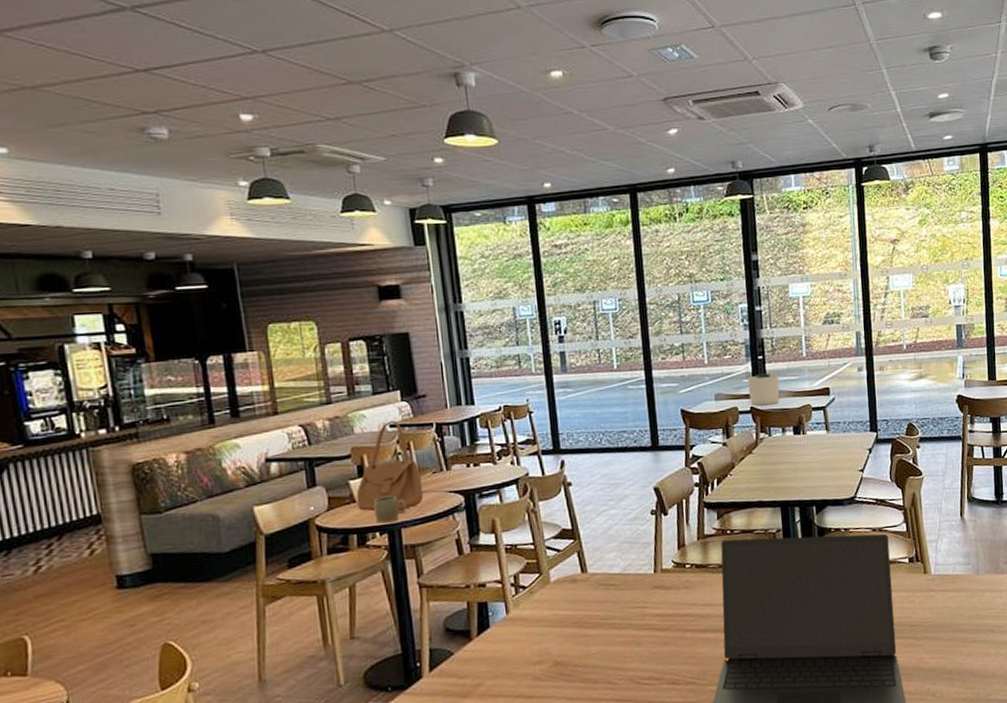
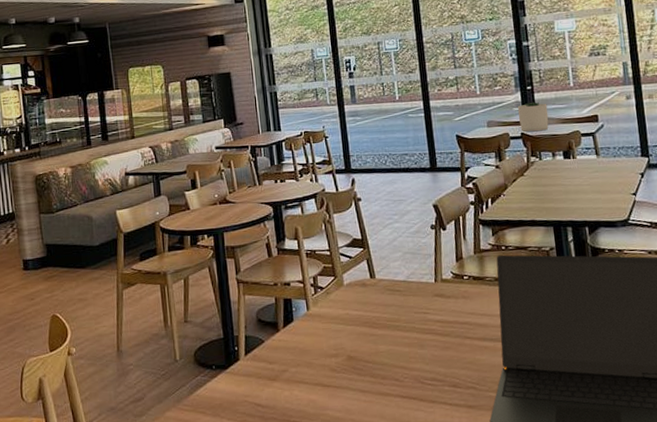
handbag: present [356,420,424,512] -> none [190,143,241,218]
mug: present [374,495,407,524] -> none [203,205,228,228]

